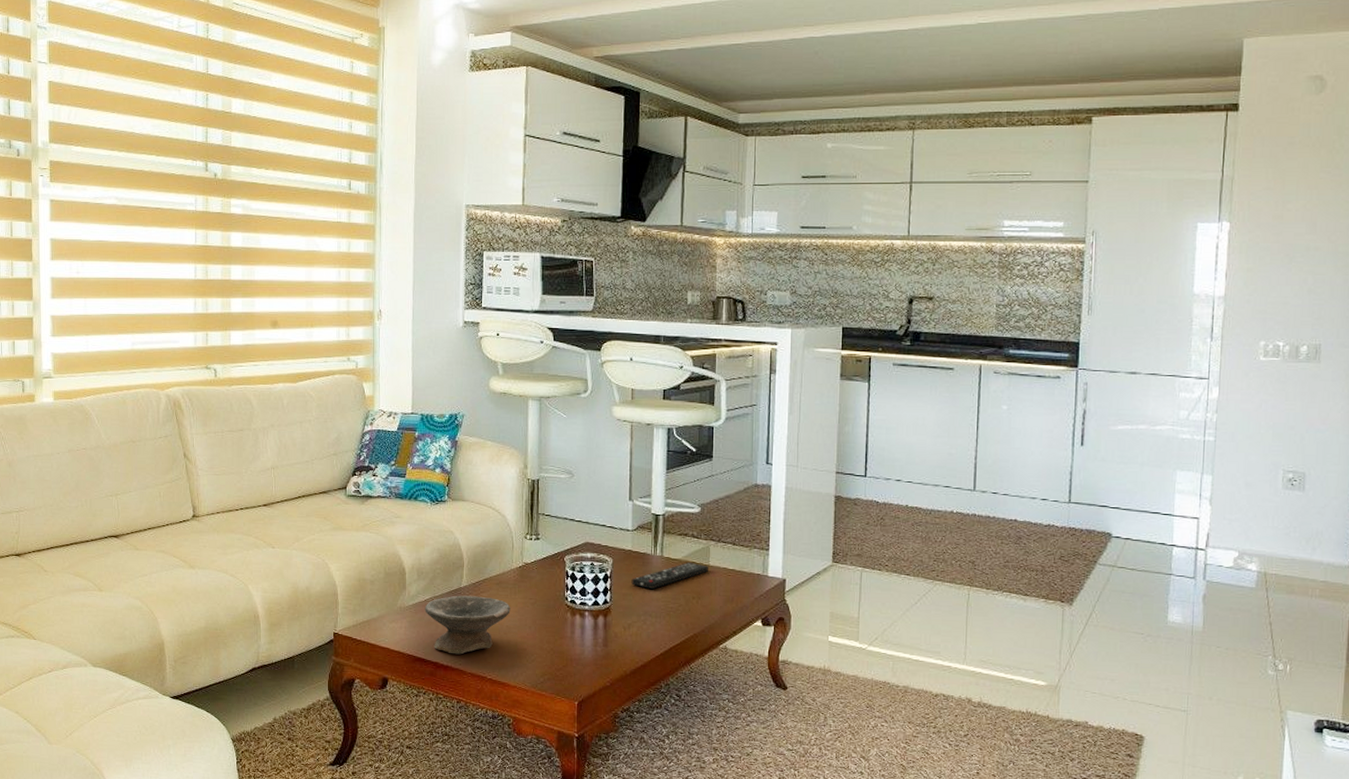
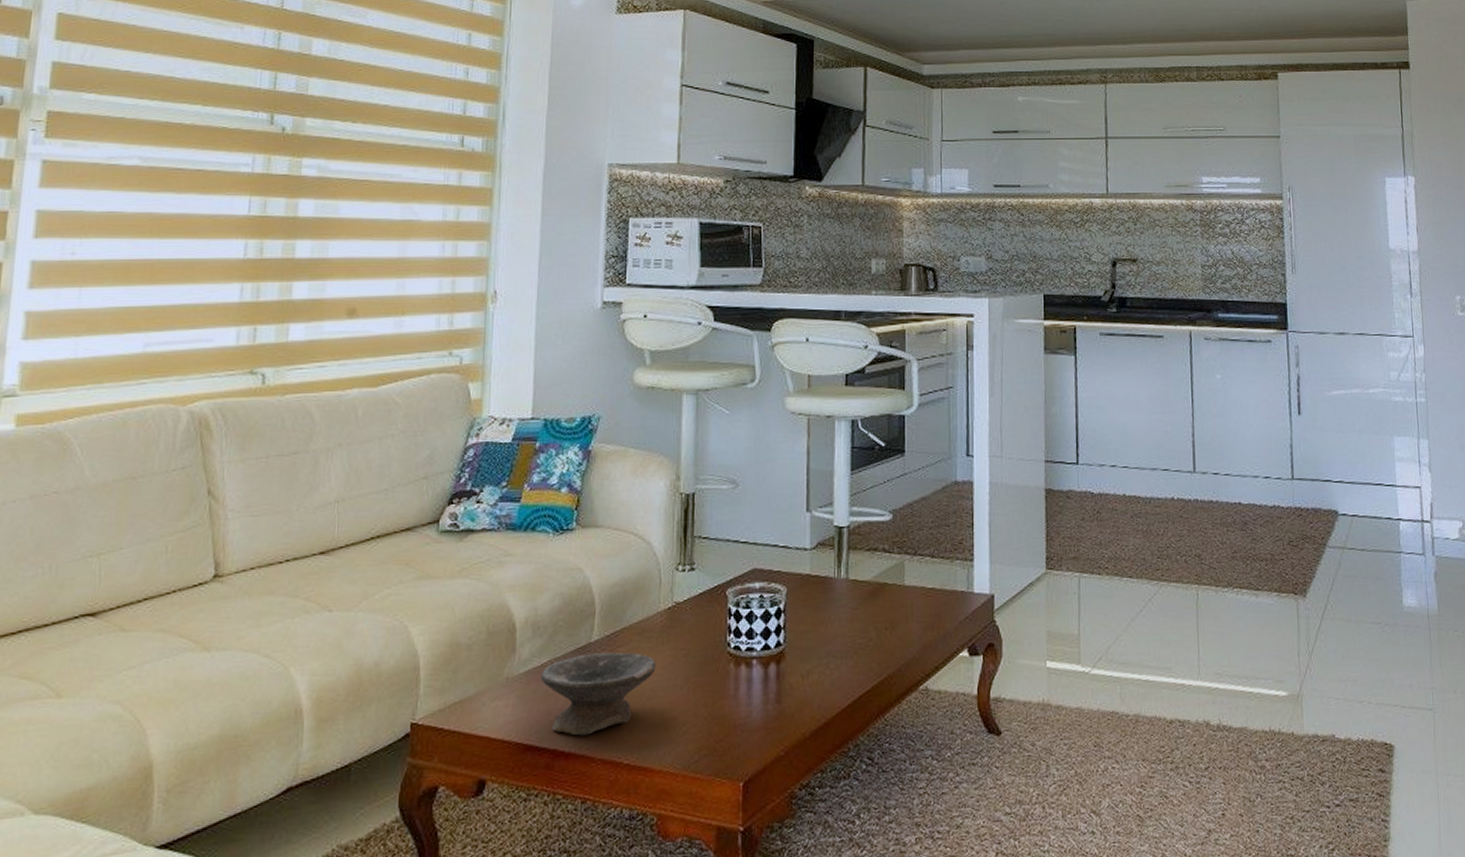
remote control: present [631,562,708,589] -> none [810,584,903,622]

